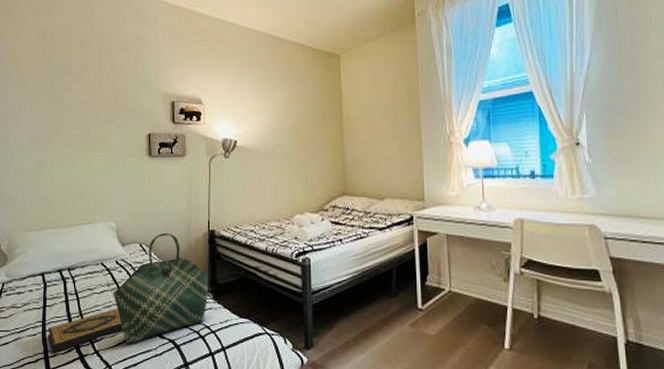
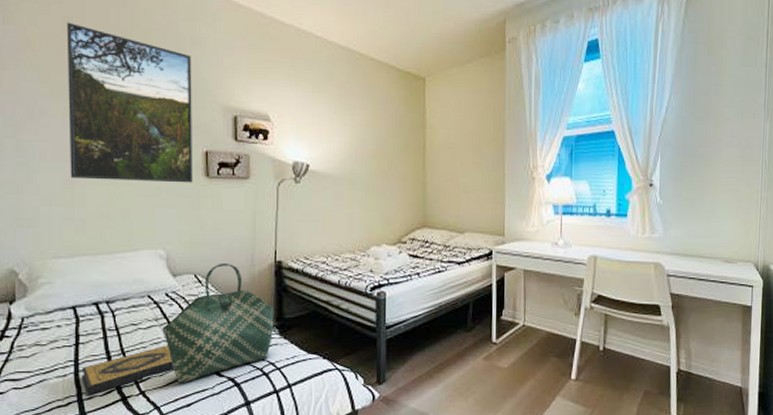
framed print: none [40,33,139,163] -> present [66,22,193,183]

